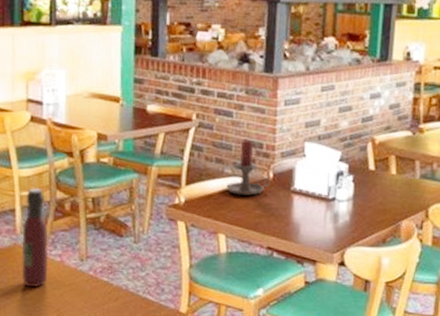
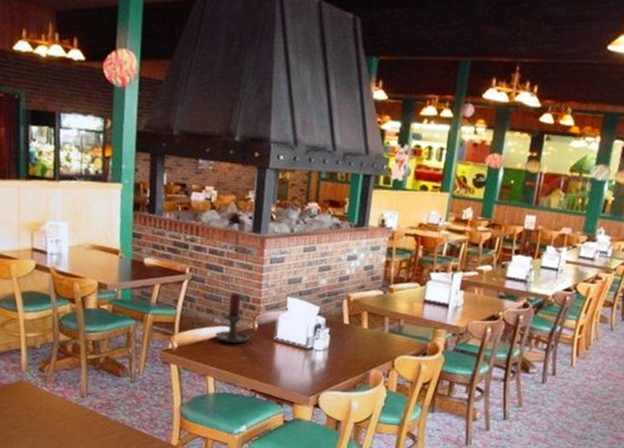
wine bottle: present [21,187,49,288] -> none [26,329,52,421]

